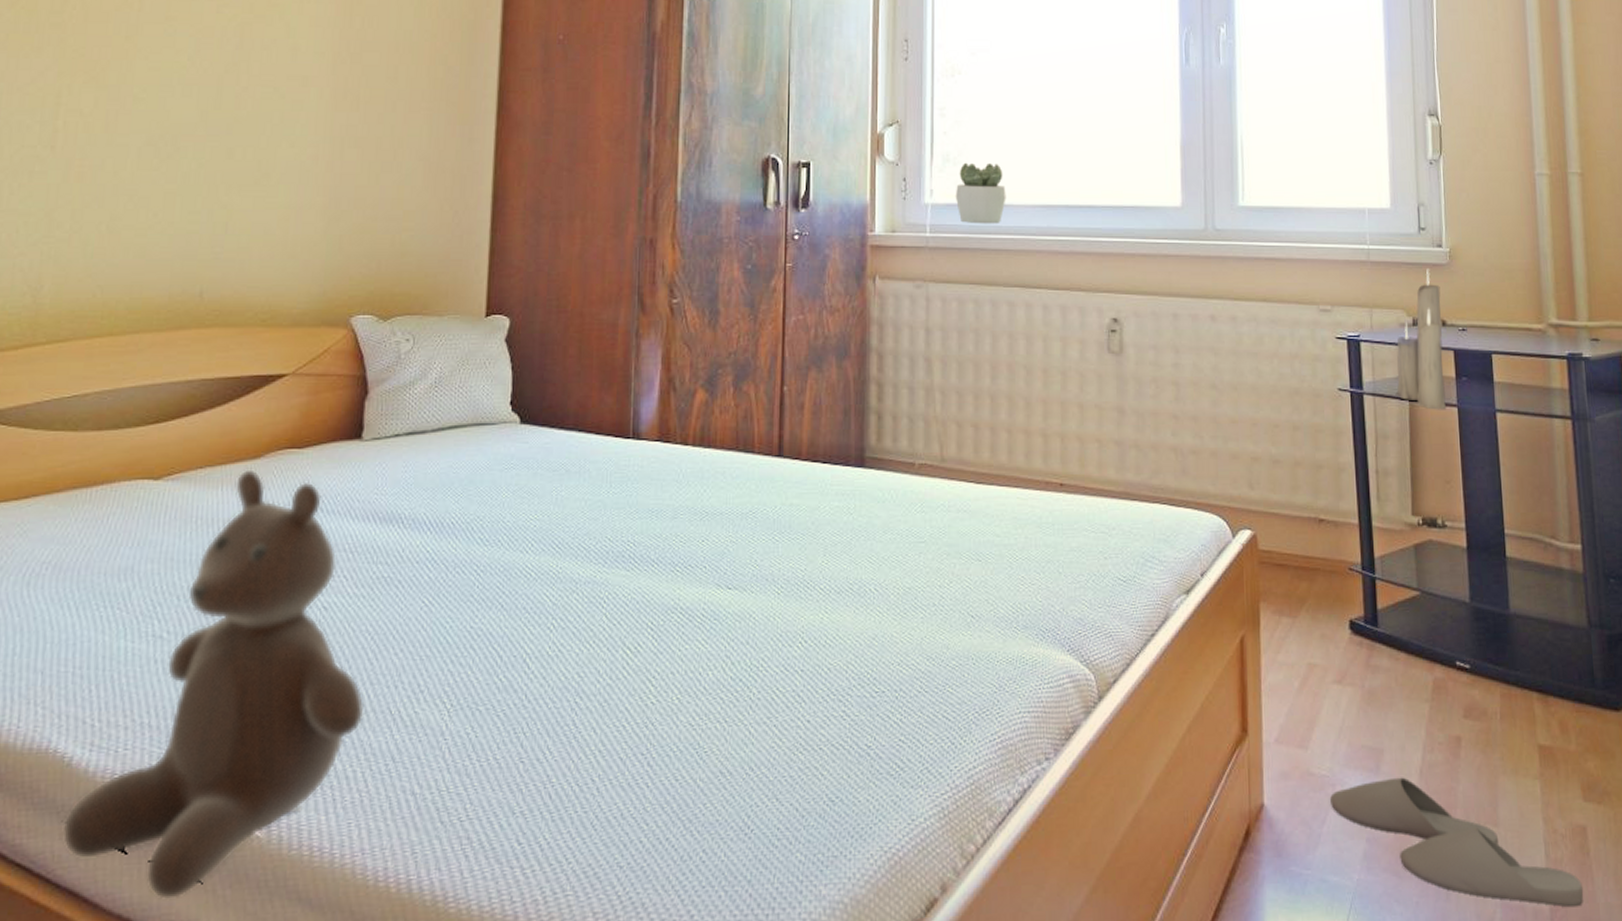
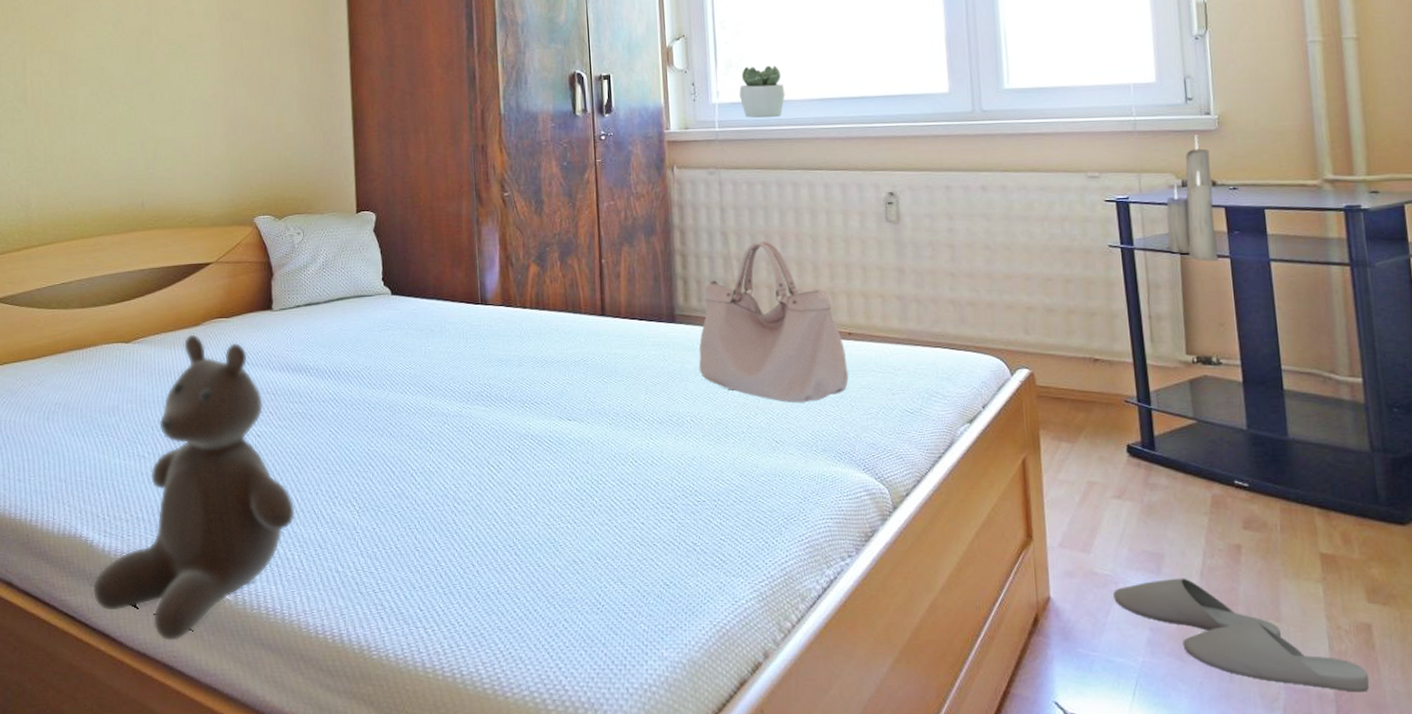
handbag: none [888,370,1057,569] -> present [698,240,849,404]

